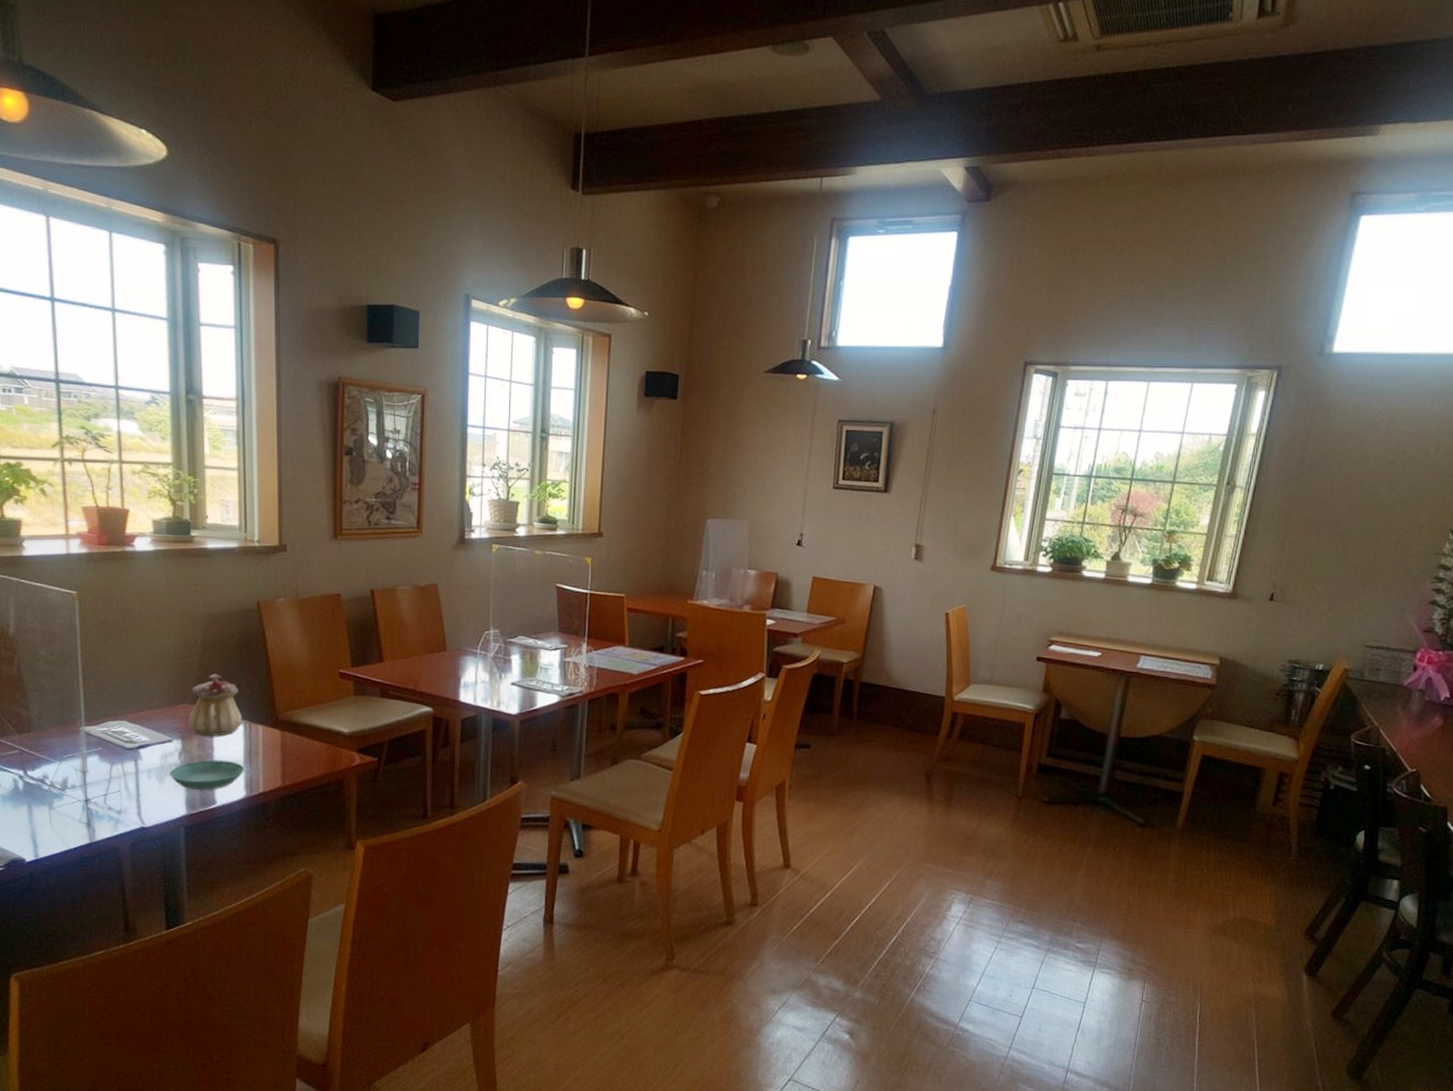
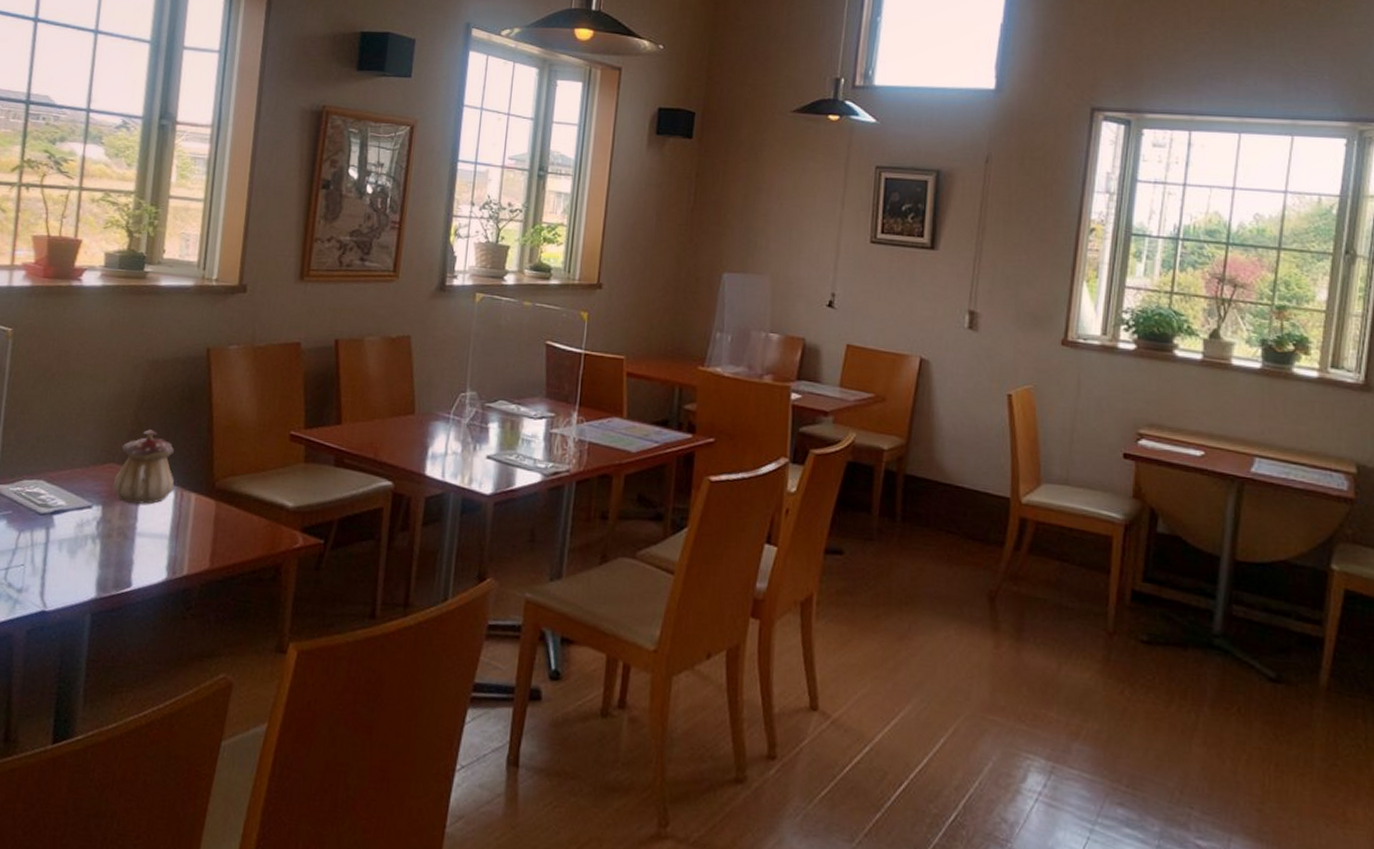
saucer: present [170,760,245,790] -> none [83,532,170,569]

